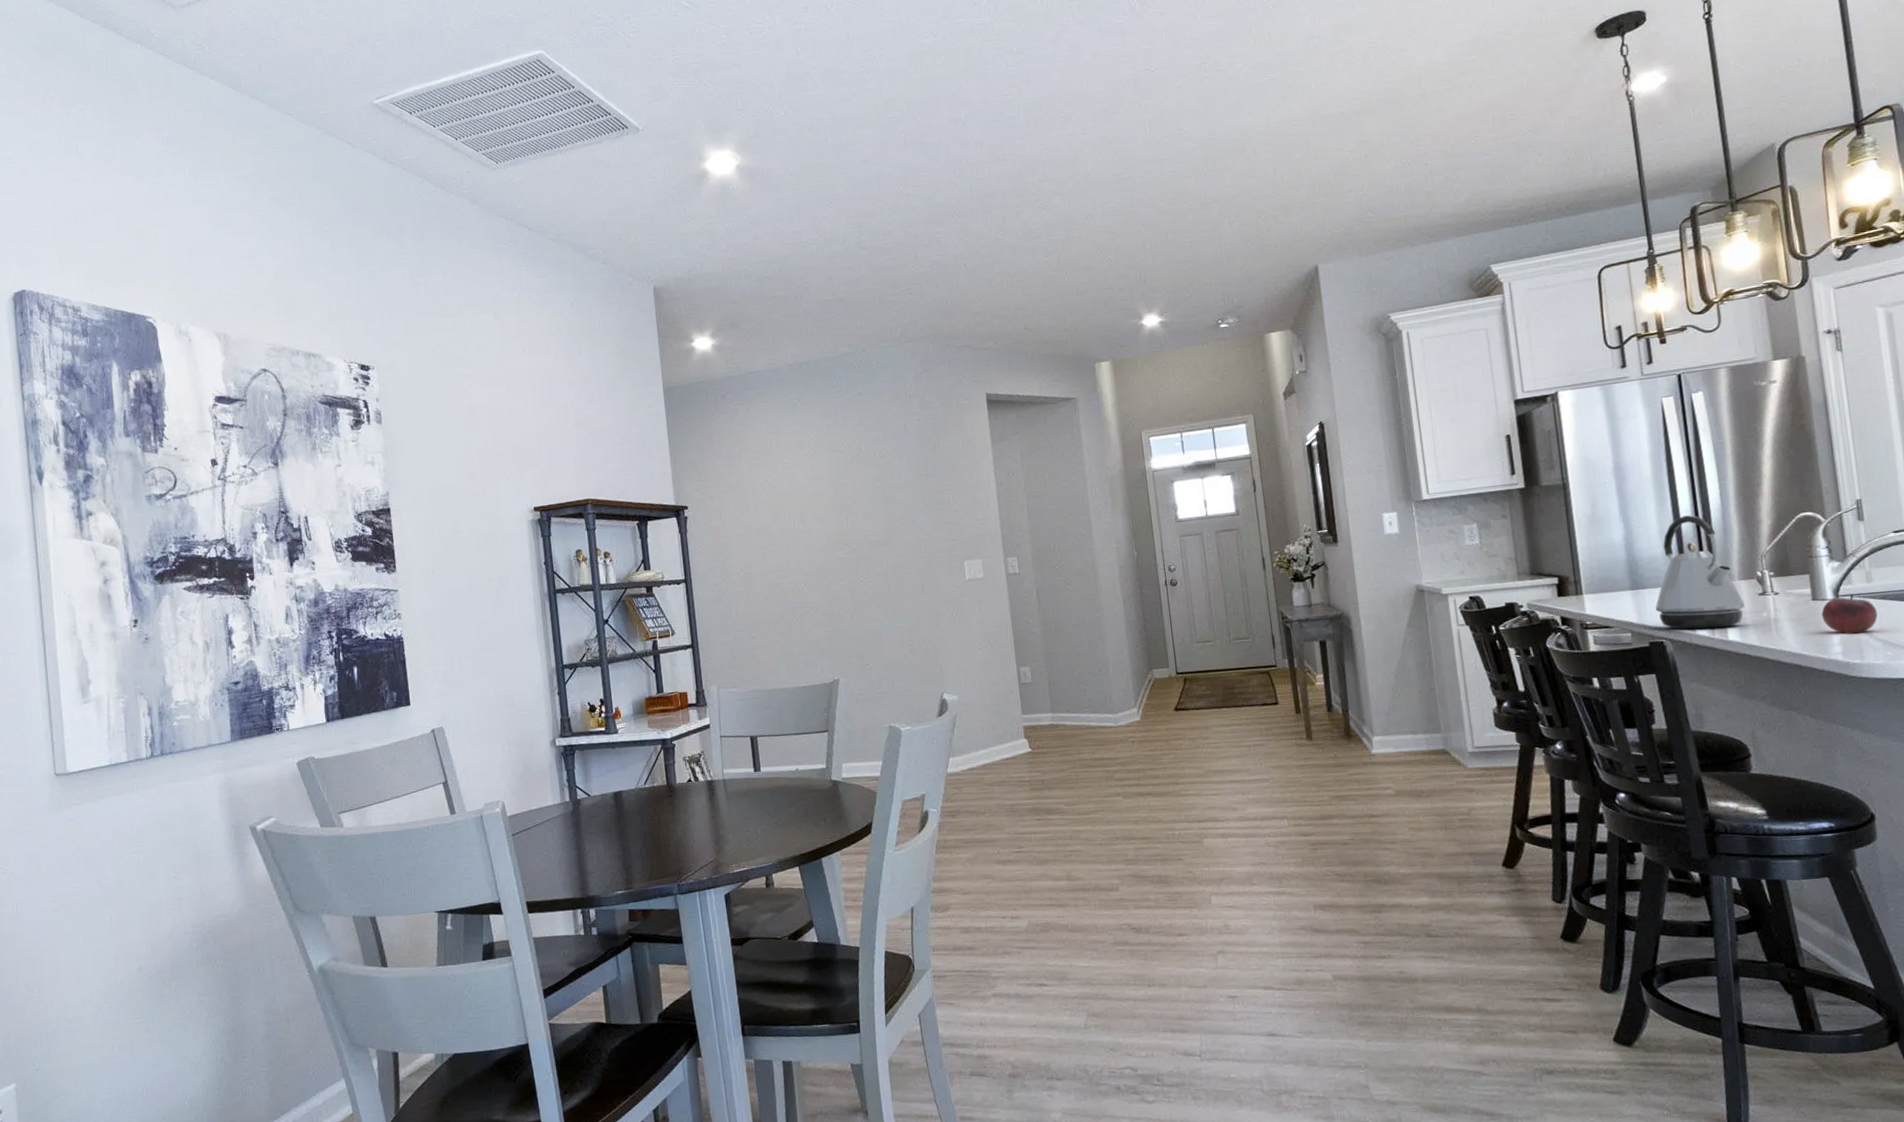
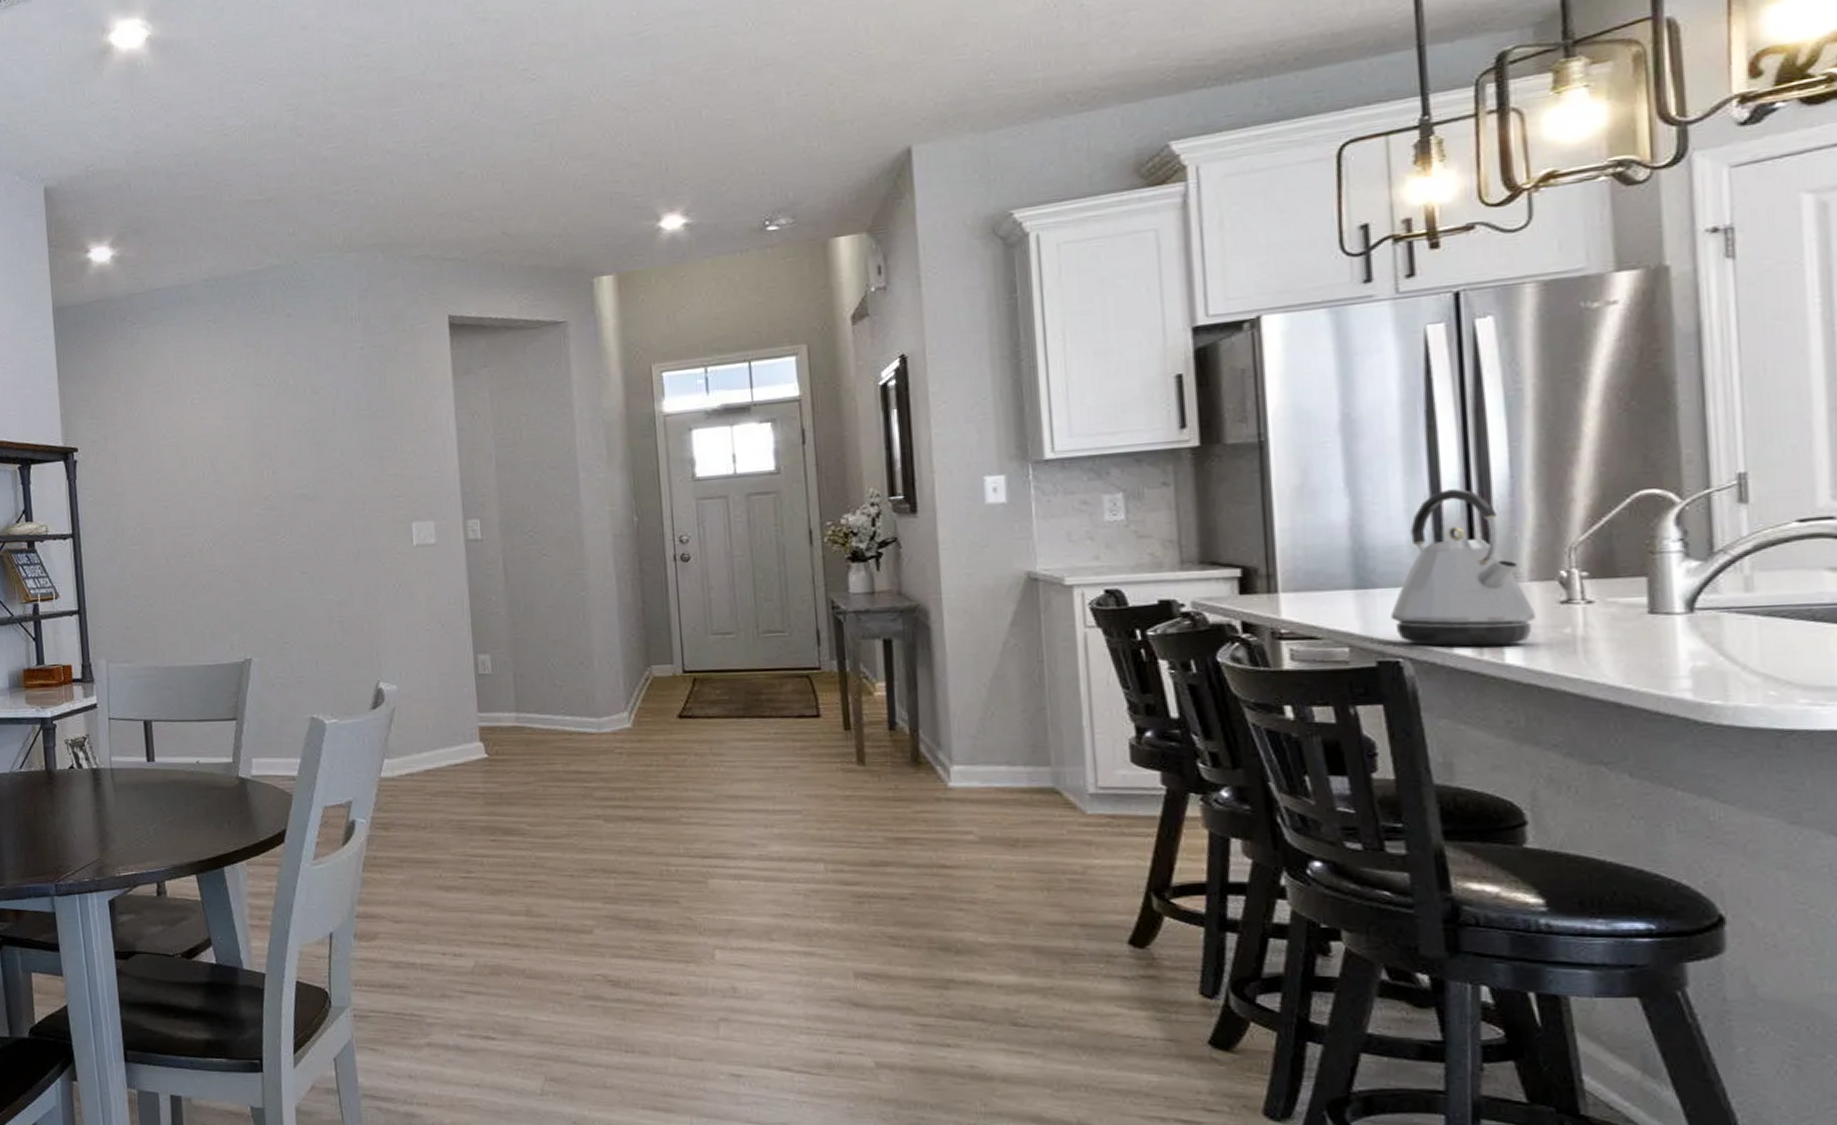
fruit: present [1821,595,1878,635] -> none [1662,608,1758,665]

